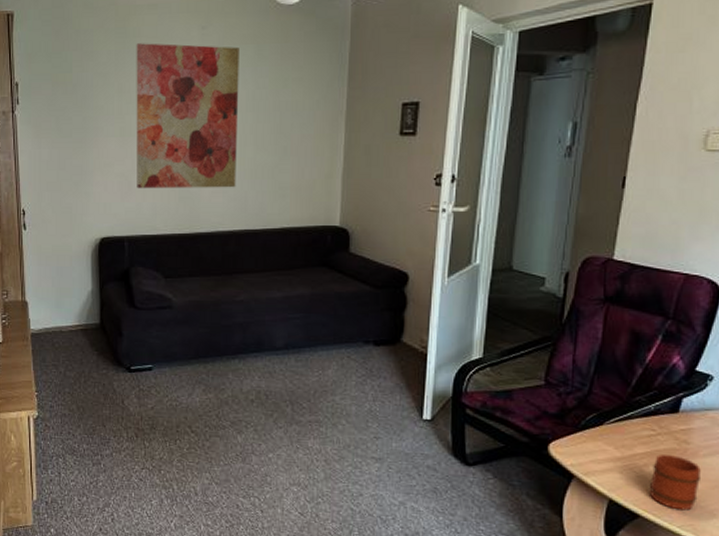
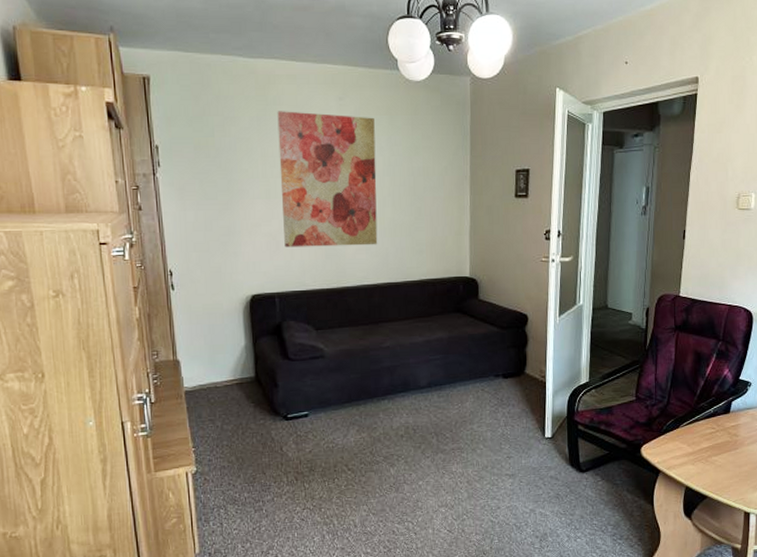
mug: present [649,455,701,511] -> none [712,446,746,488]

